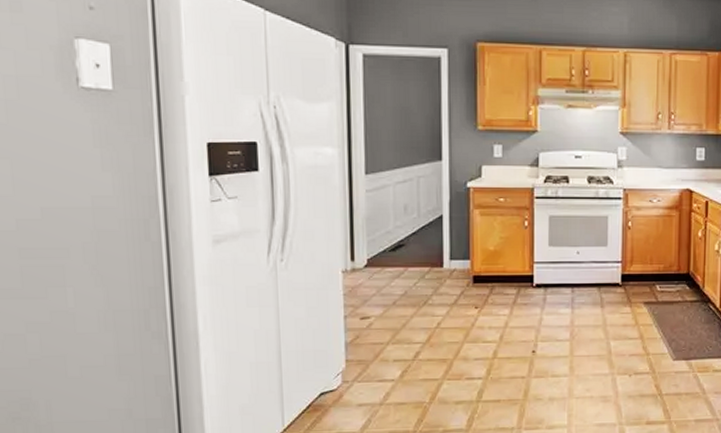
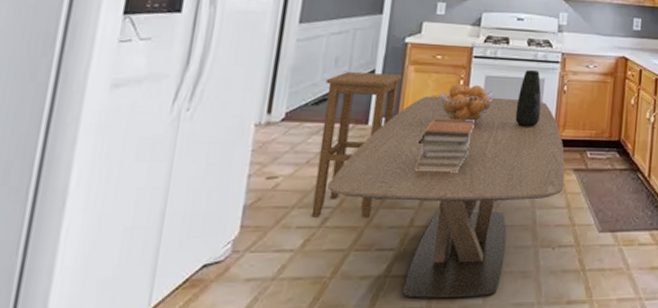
stool: none [398,219,469,352] -> present [311,72,403,217]
dining table: none [415,236,636,420] -> present [327,96,565,298]
book stack: none [491,259,543,309] -> present [416,118,475,173]
fruit basket: none [507,224,559,263] -> present [440,83,494,124]
vase: none [582,208,606,264] -> present [515,70,542,127]

